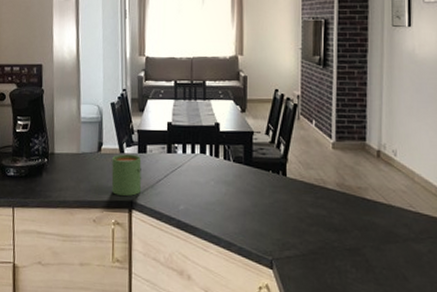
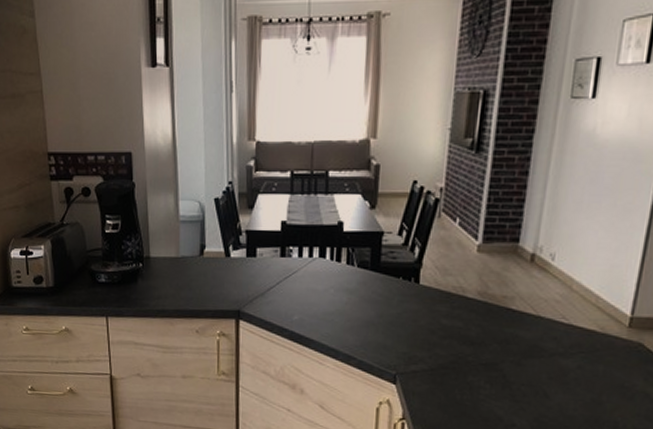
mug: present [111,154,142,196] -> none [216,258,251,305]

